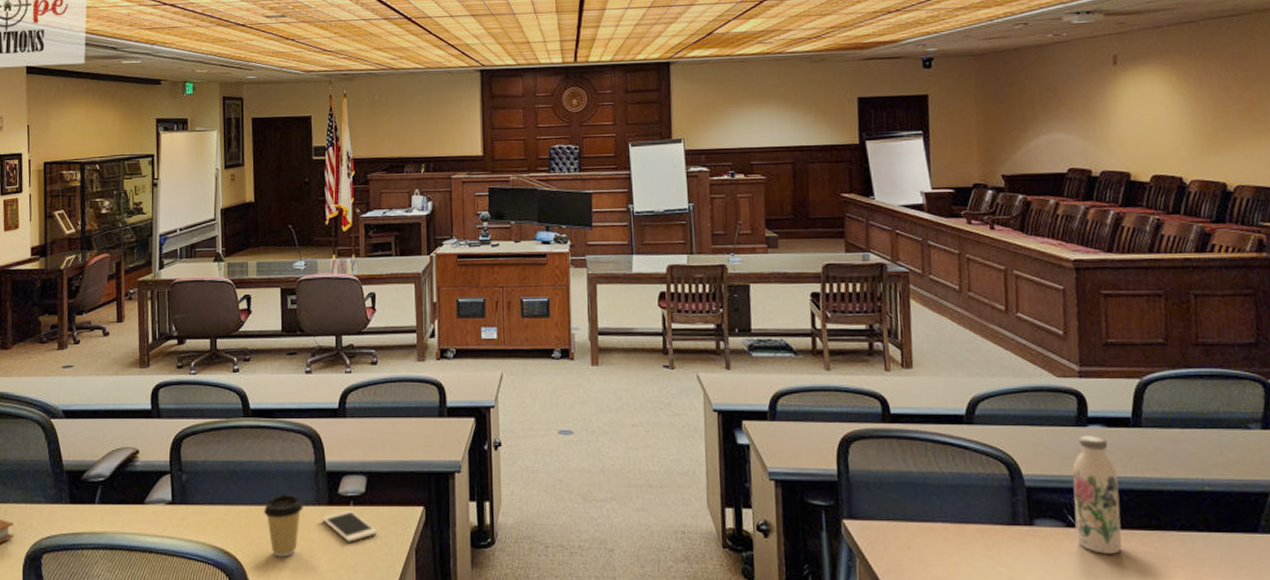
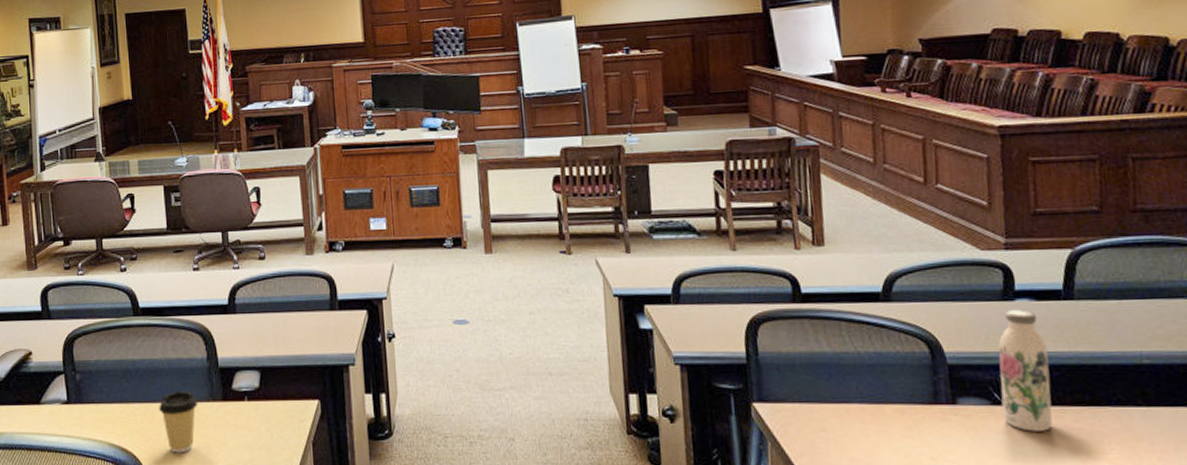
cell phone: present [322,511,377,542] -> none [217,406,273,437]

